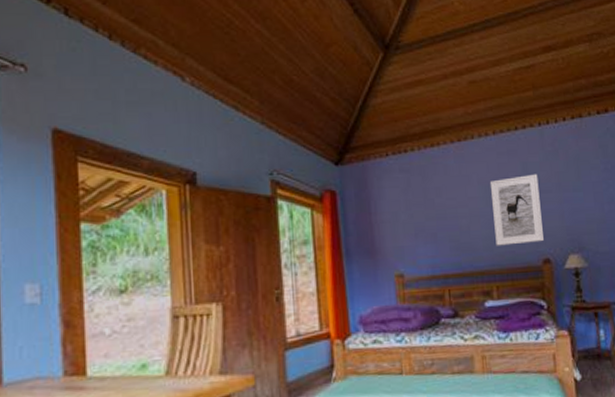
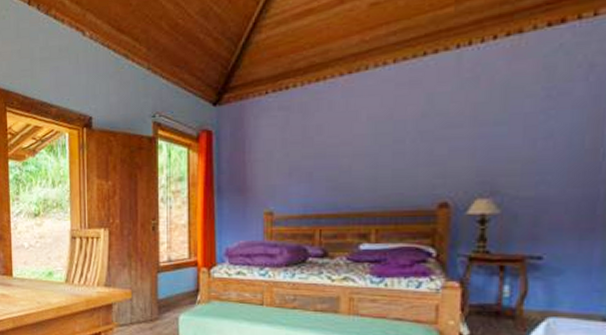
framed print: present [489,173,544,246] -> none [381,106,446,187]

